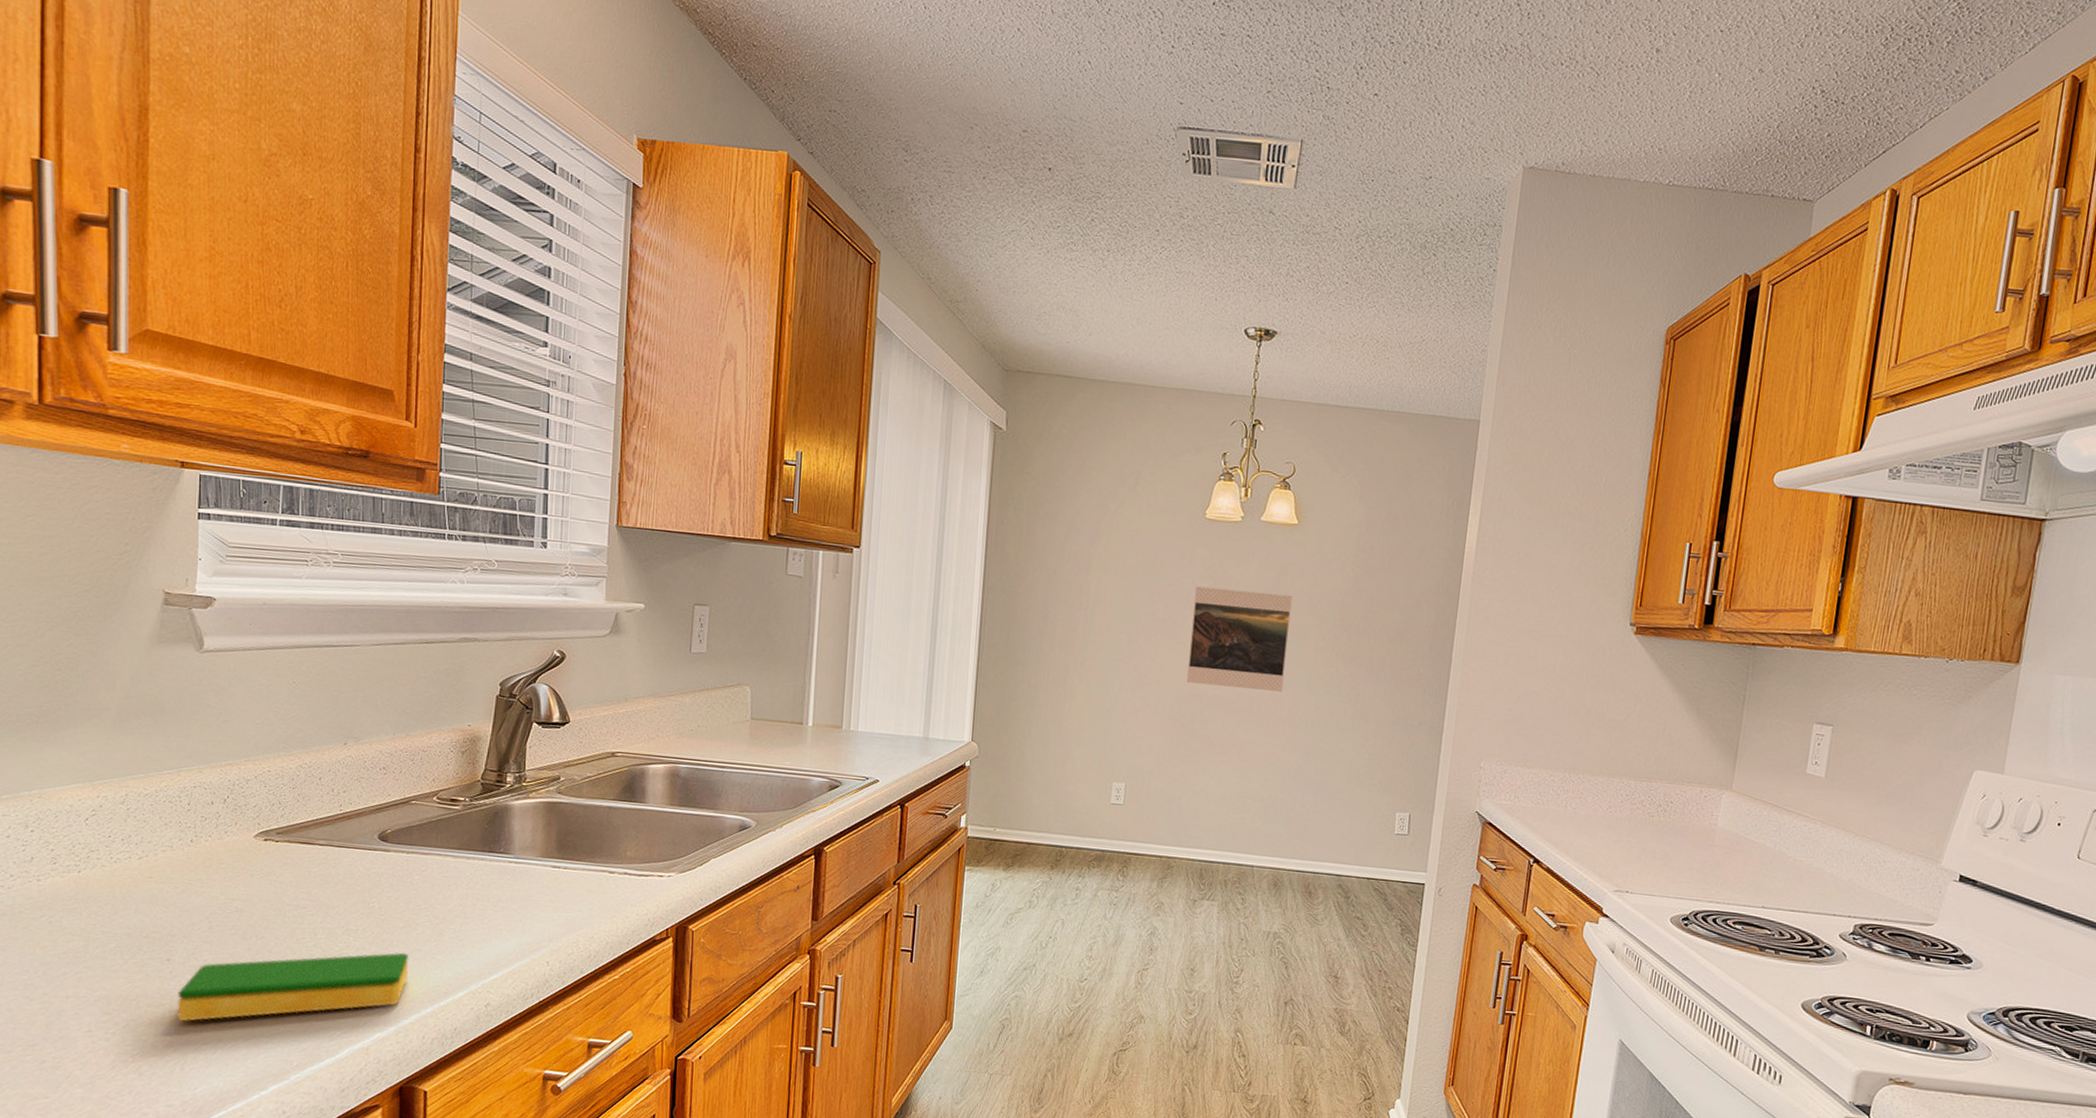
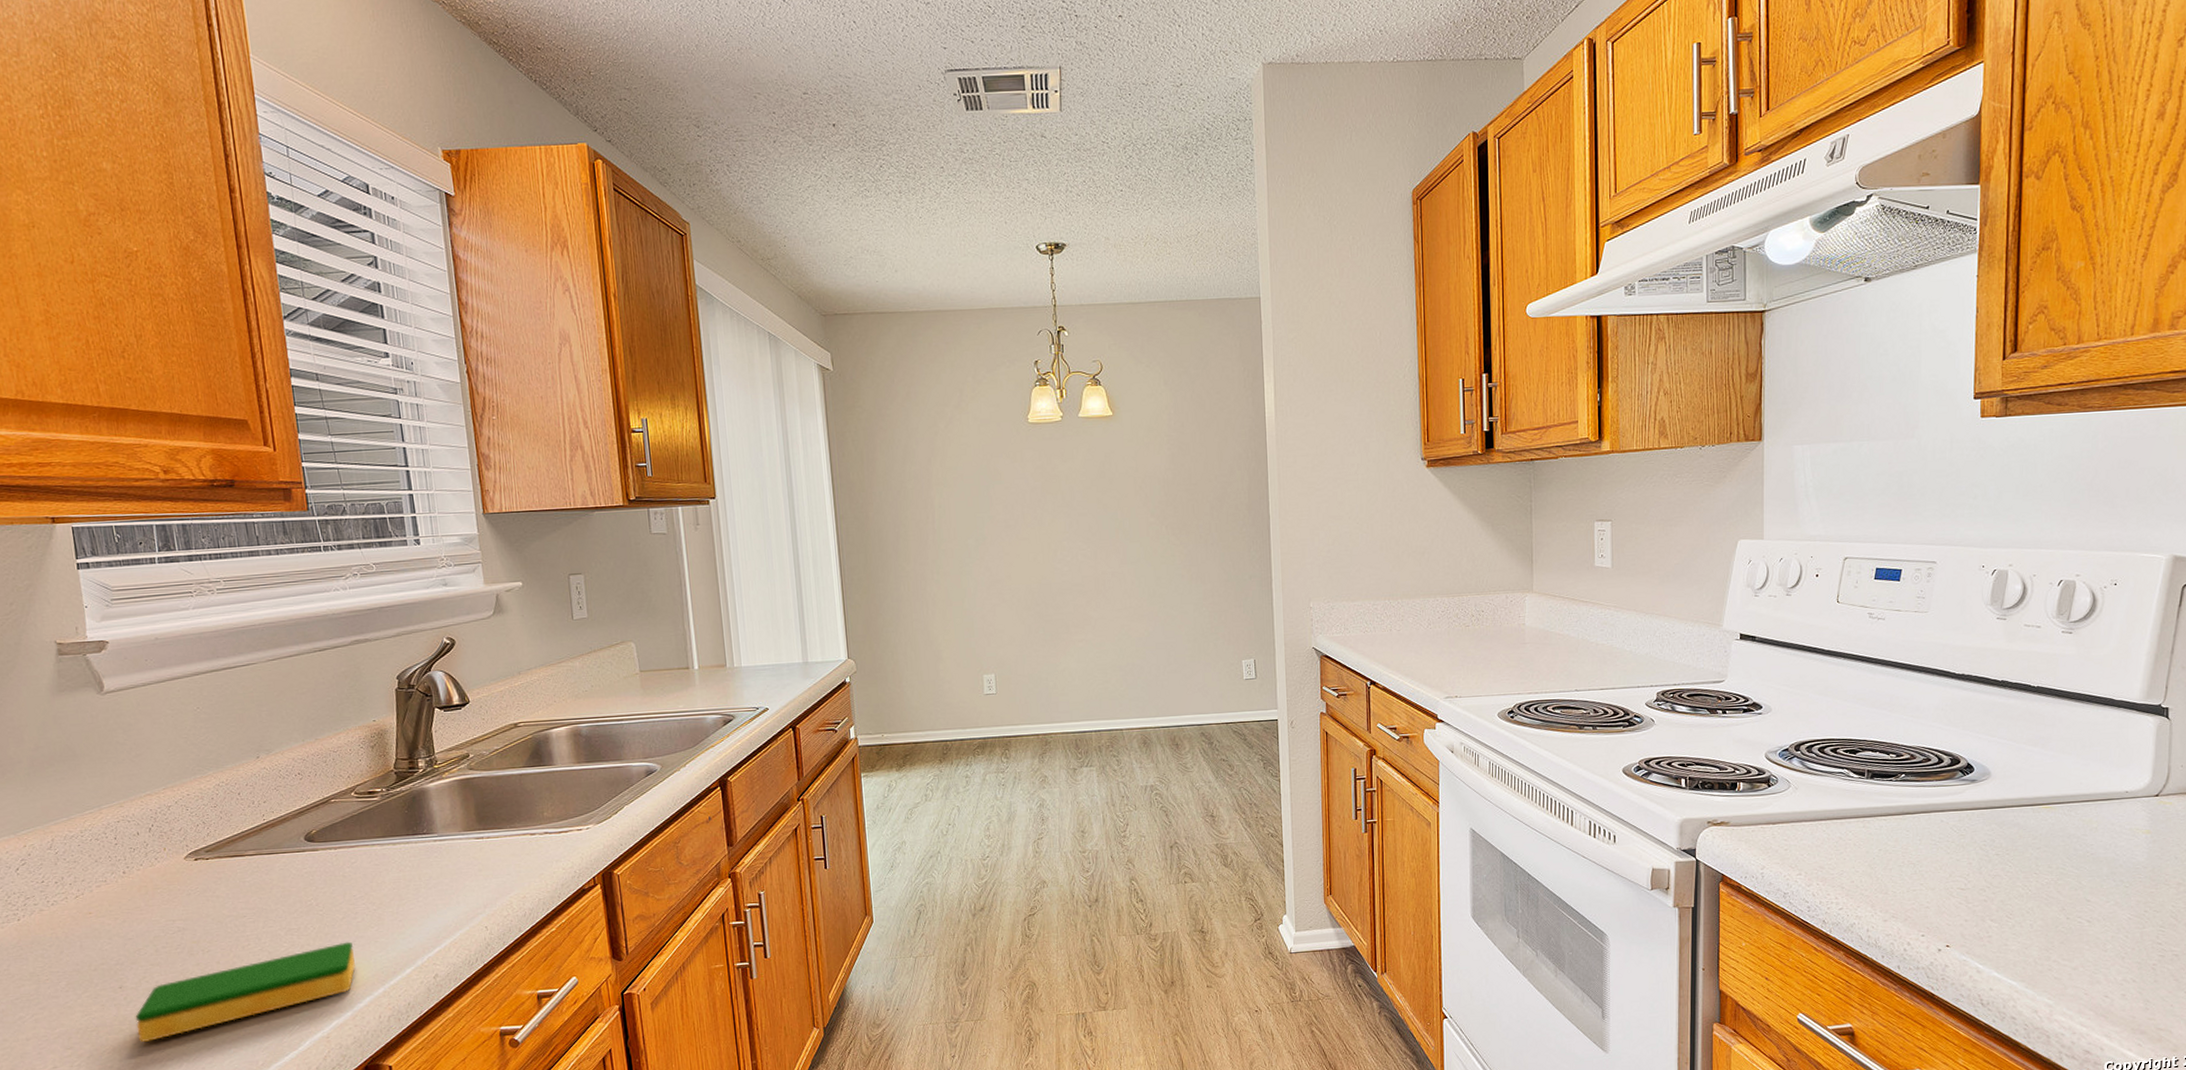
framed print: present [1186,586,1293,692] -> none [1030,480,1124,574]

